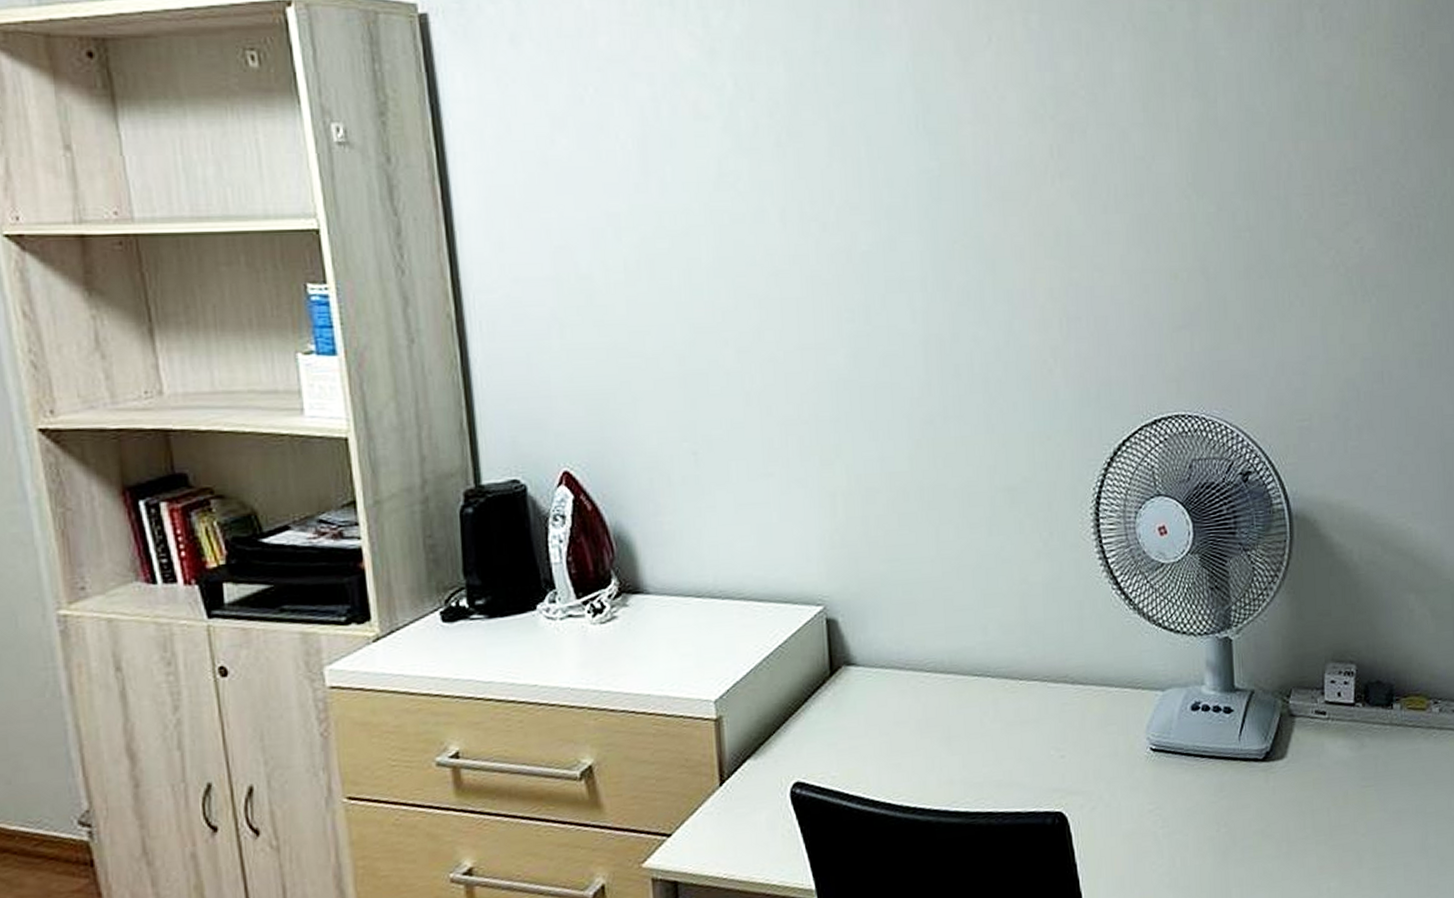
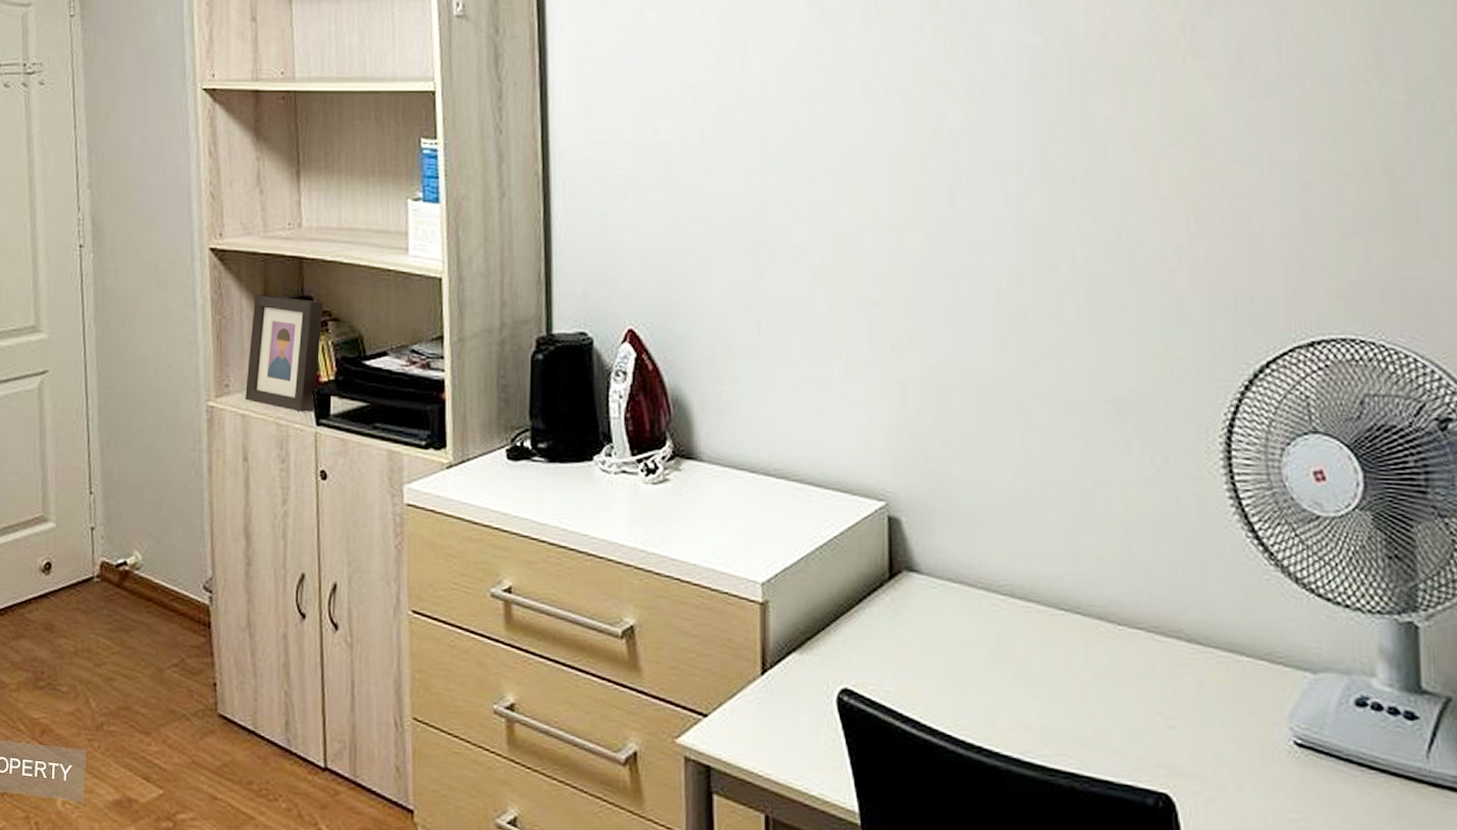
picture frame: none [107,476,204,606] -> present [245,294,324,412]

